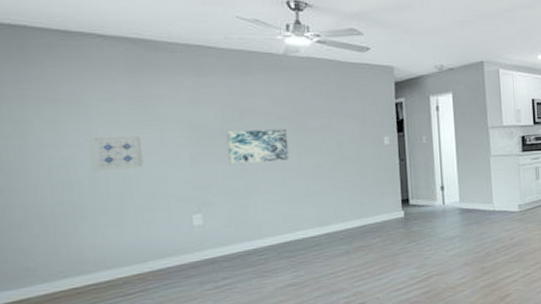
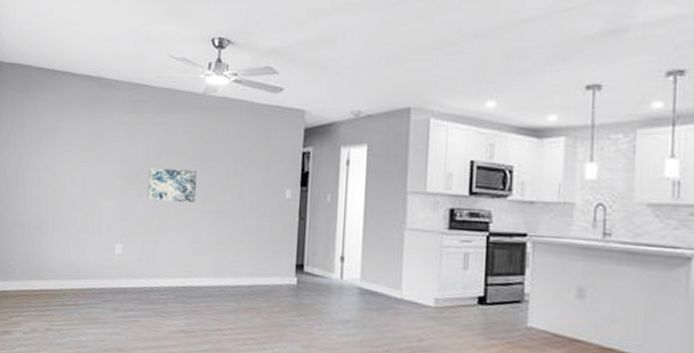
wall art: present [89,134,146,173] -> none [55,162,90,195]

